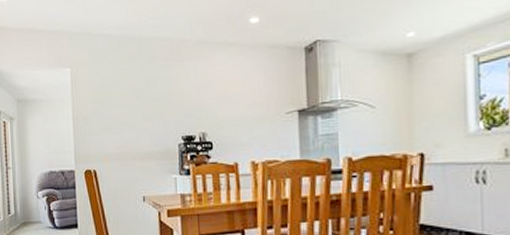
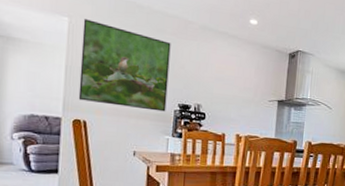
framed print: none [83,65,170,150] -> present [78,19,171,112]

